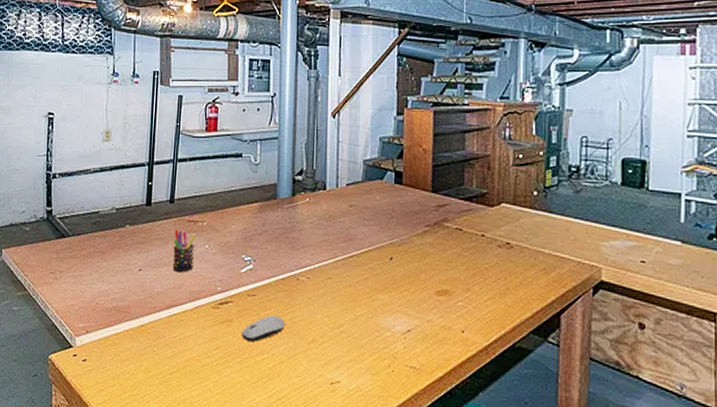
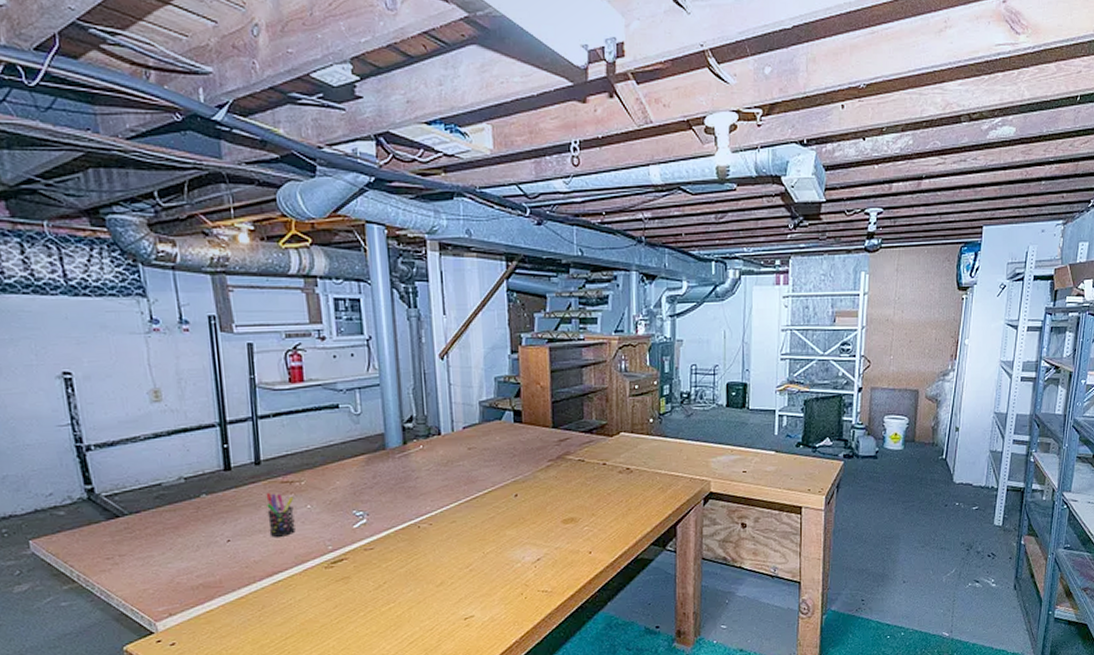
computer mouse: present [241,315,286,341] -> none [361,565,411,594]

